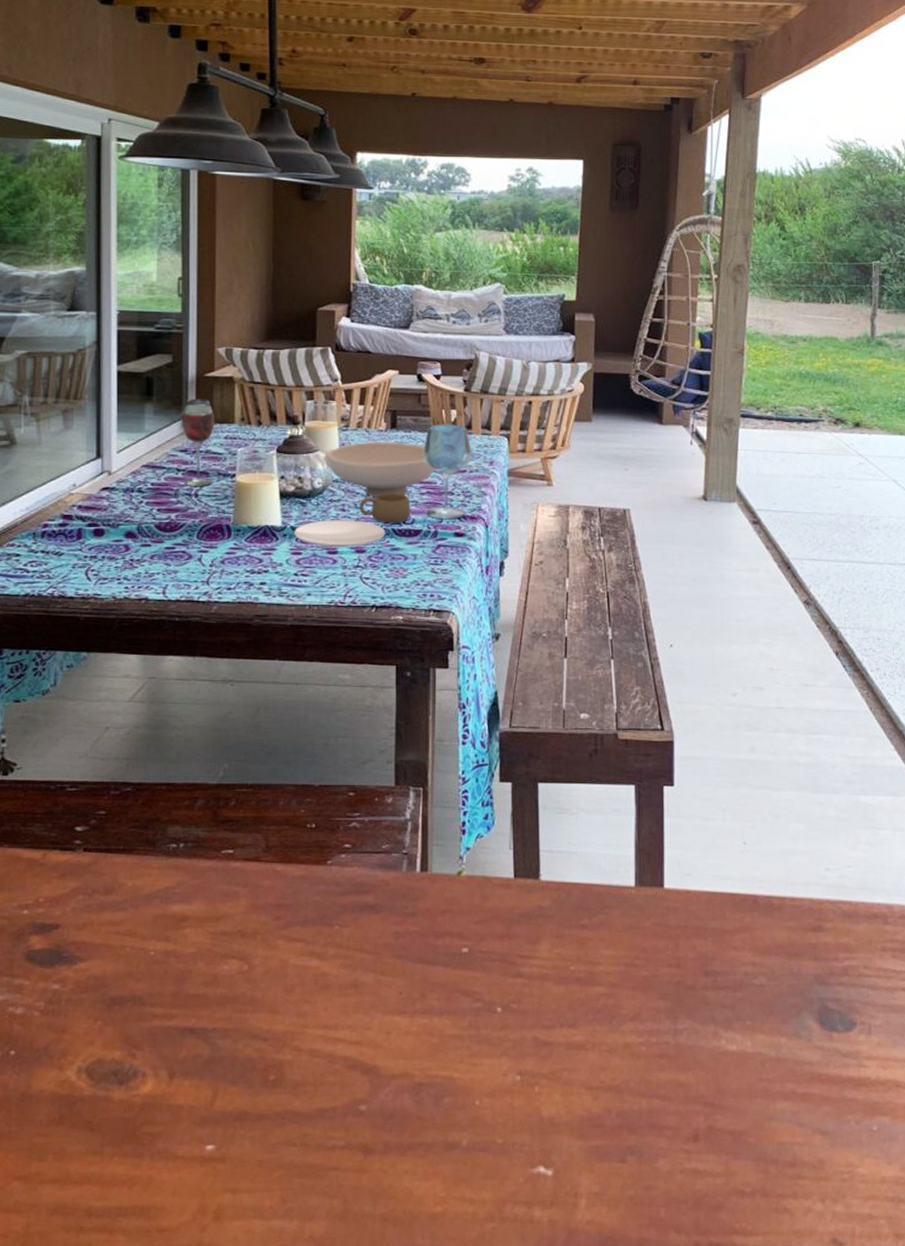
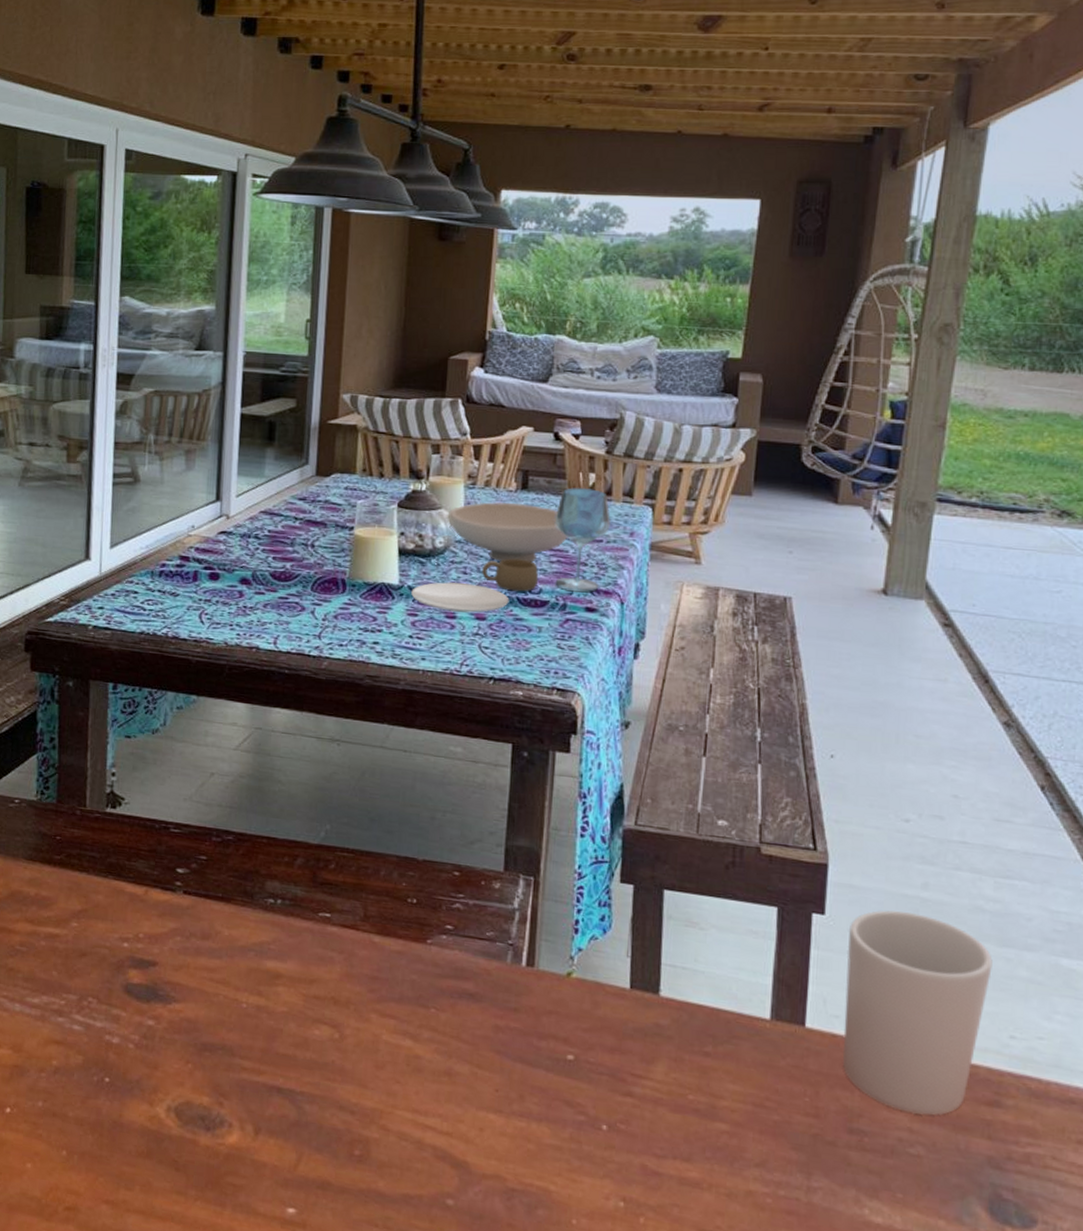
wineglass: present [182,398,215,486] -> none [302,445,336,537]
mug: none [693,774,808,950] -> present [842,910,993,1116]

